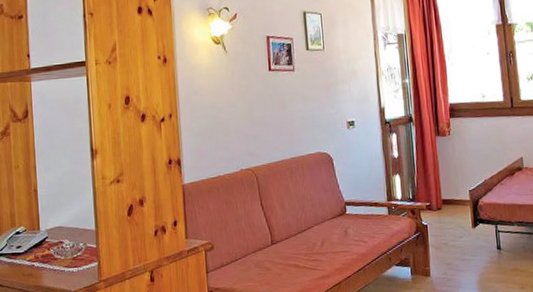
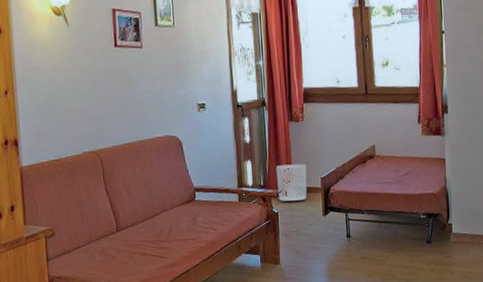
waste bin: none [423,177,456,214] -> present [275,163,307,202]

